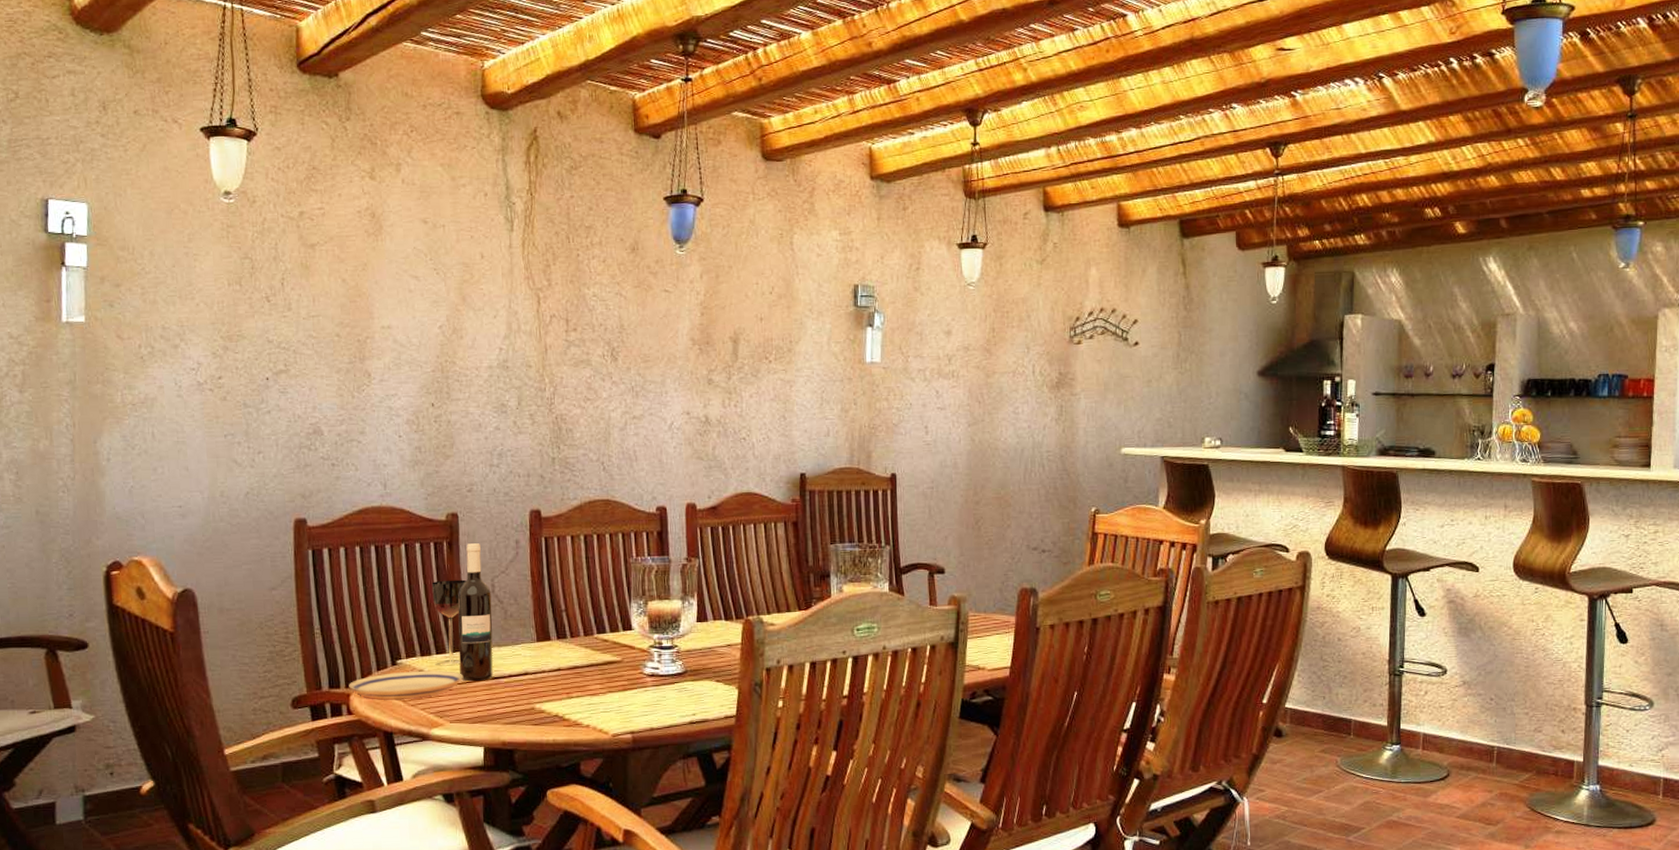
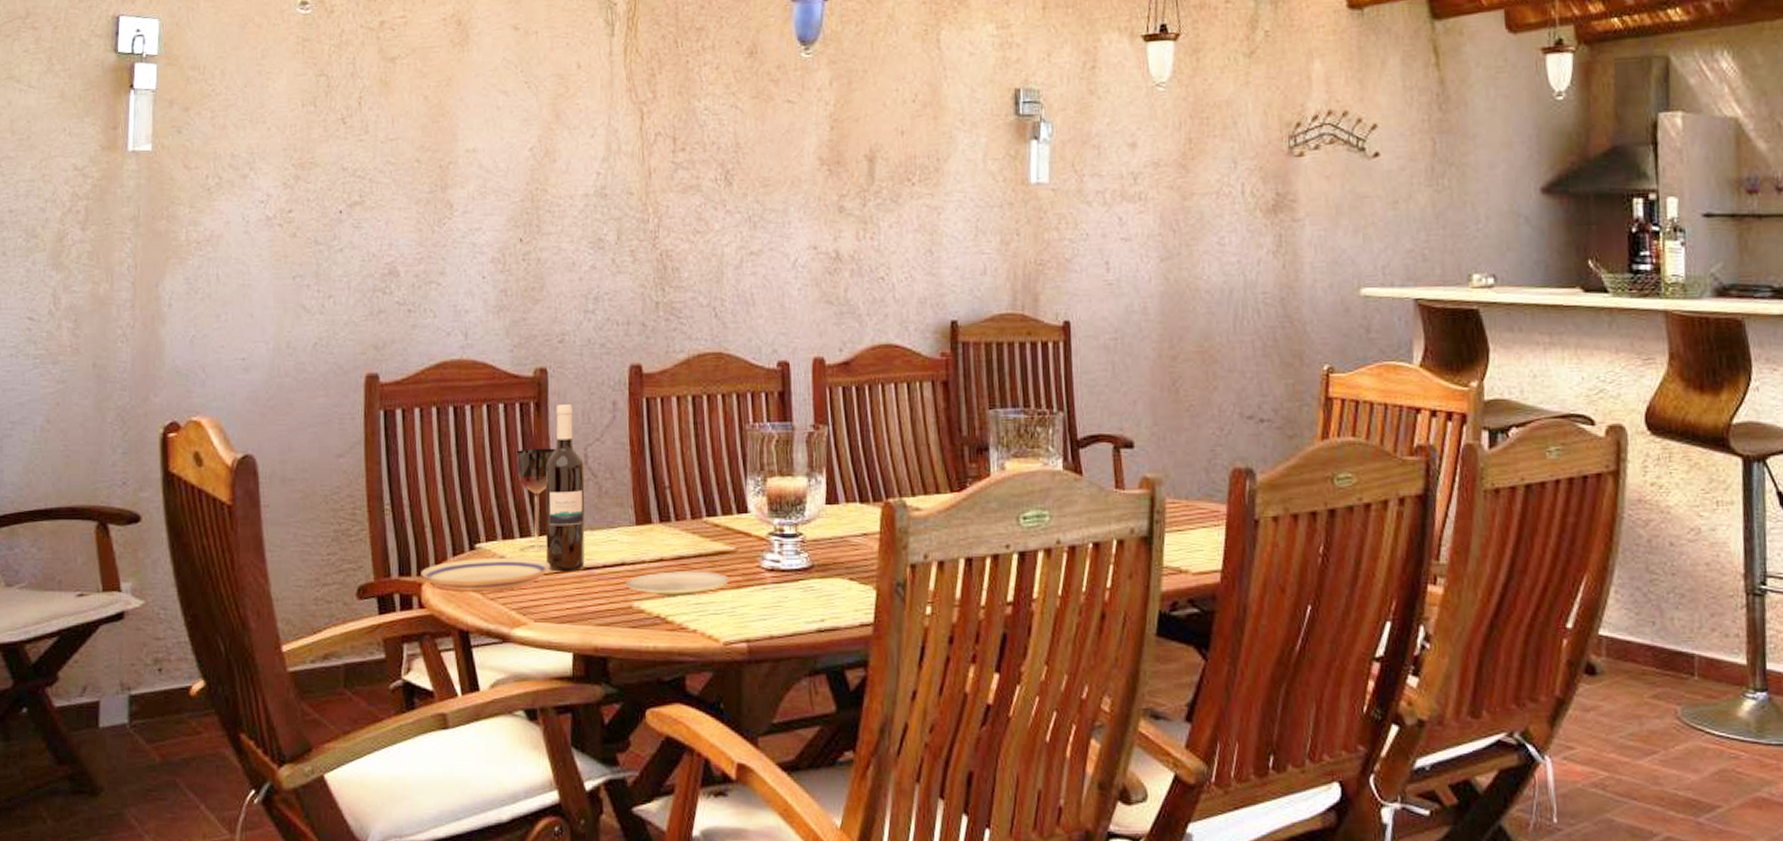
plate: none [528,678,617,699] -> present [625,571,730,596]

